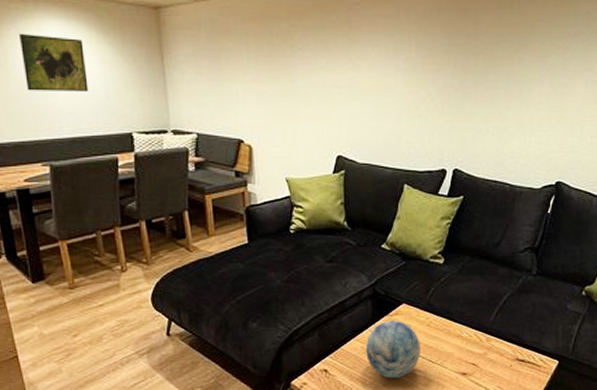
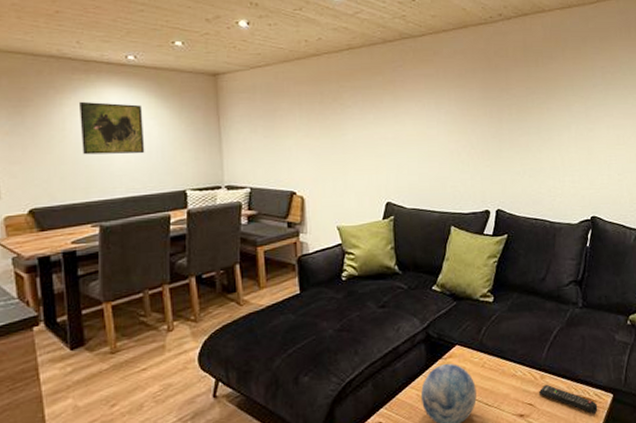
remote control: none [483,348,542,378] -> present [538,385,598,415]

